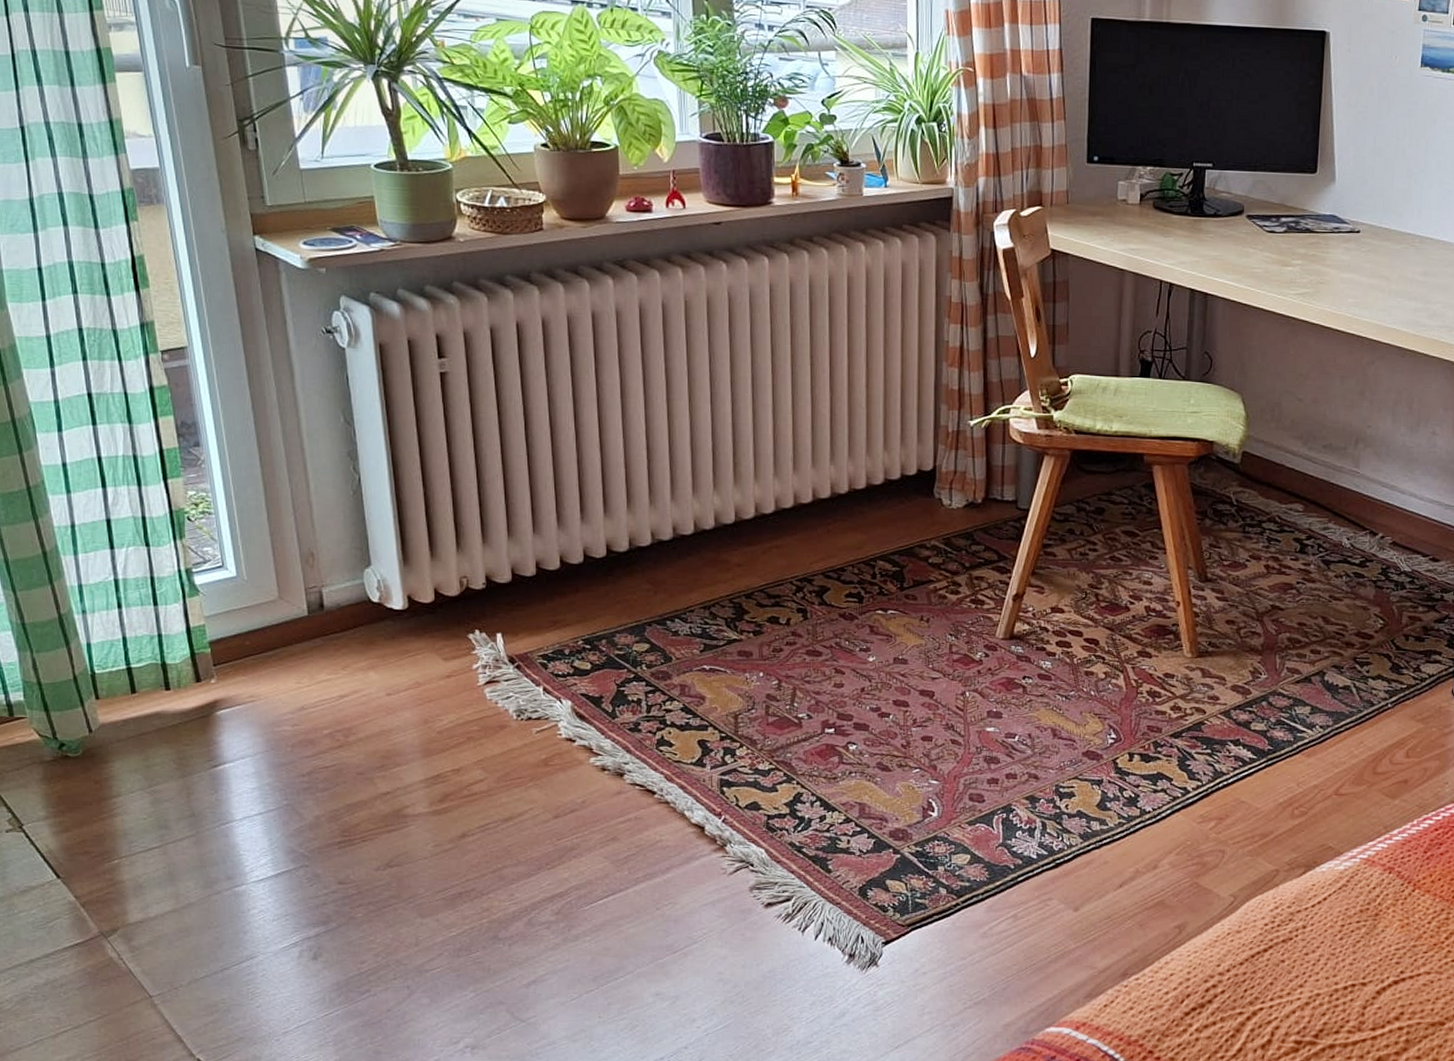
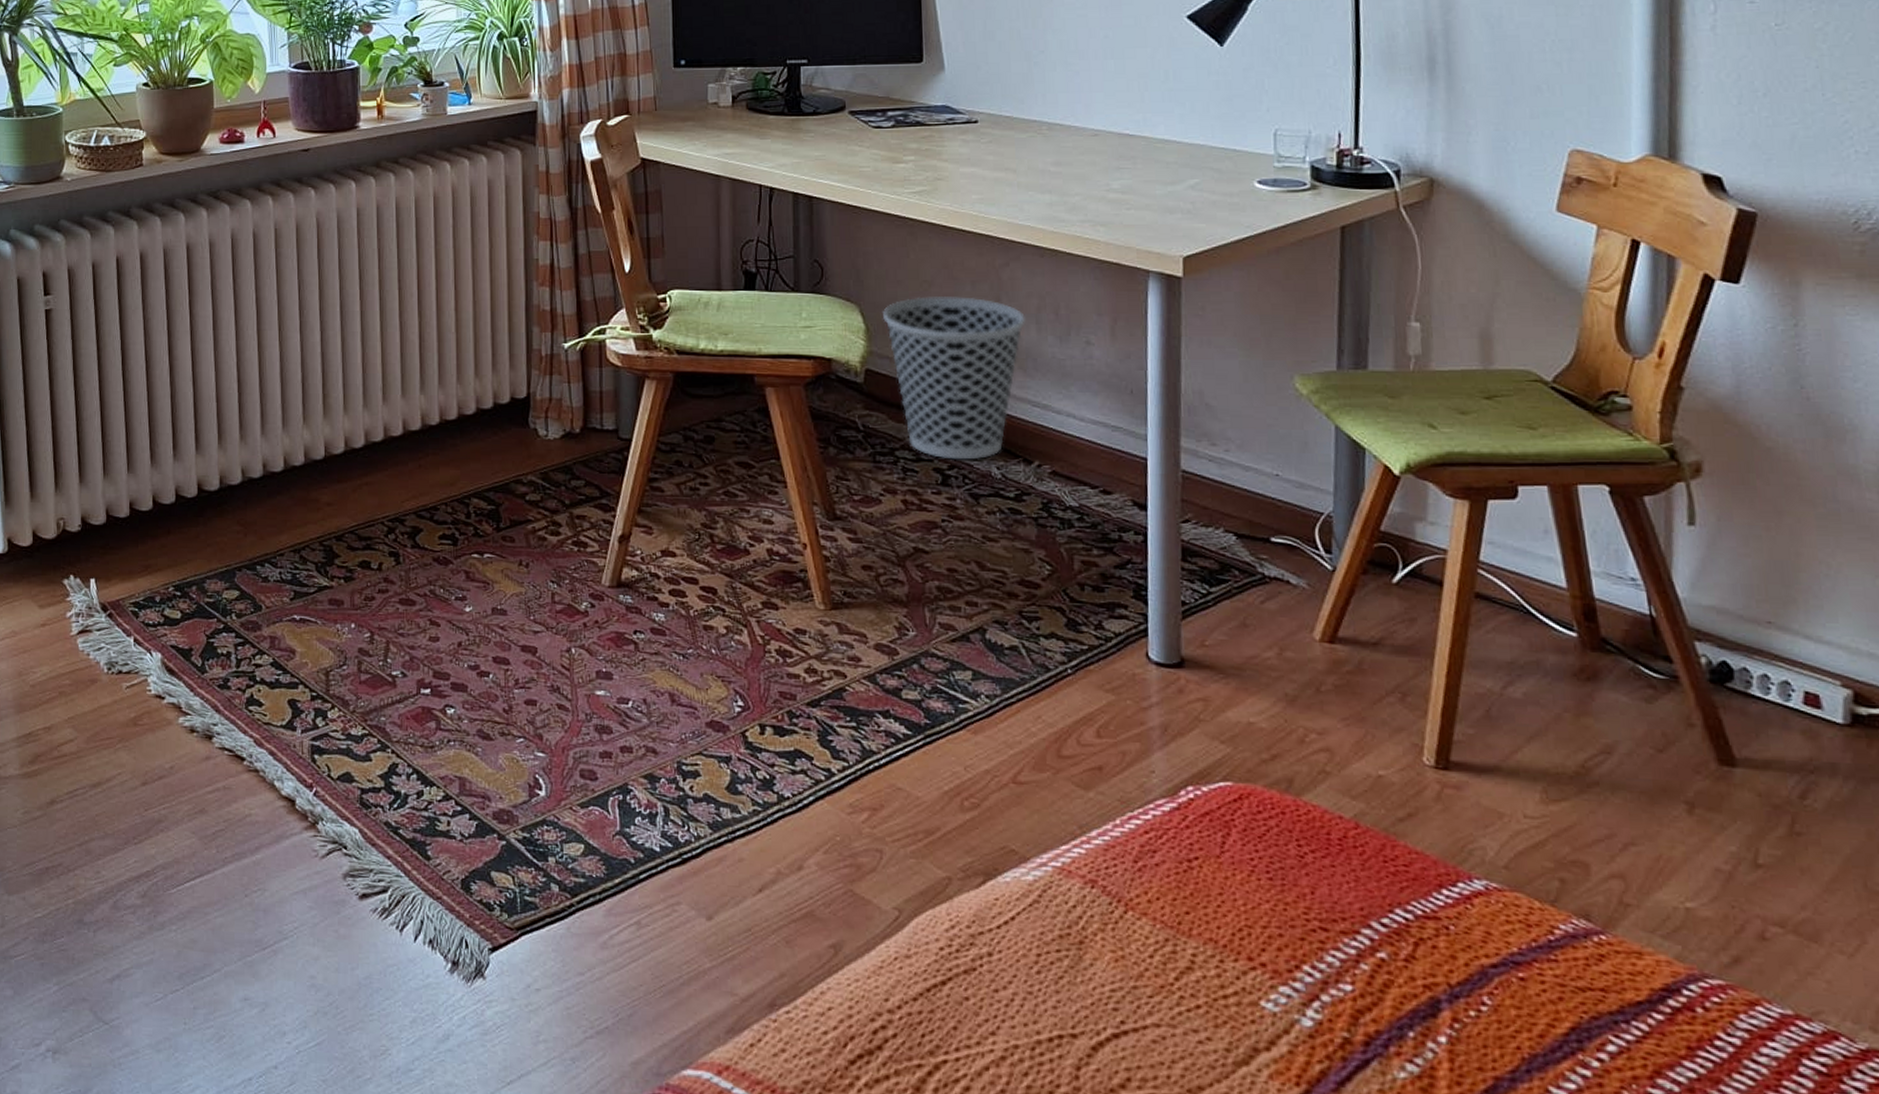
wastebasket: none [1262,388,1384,532] -> present [883,296,1026,460]

